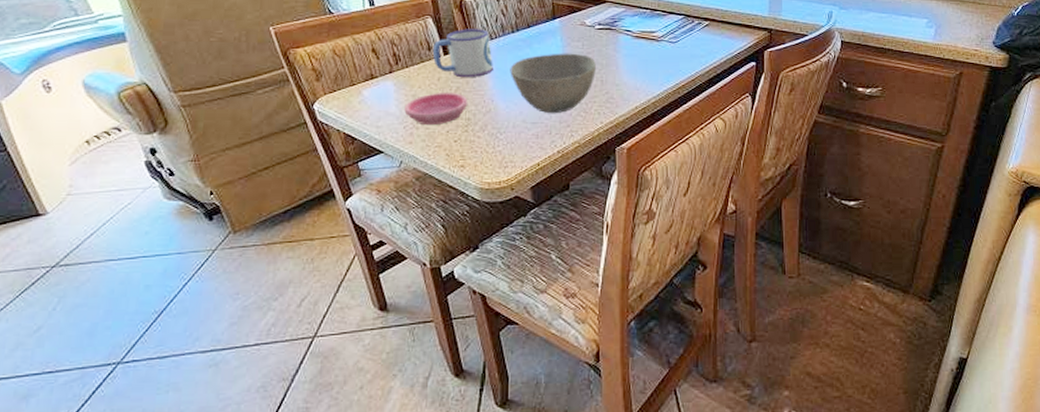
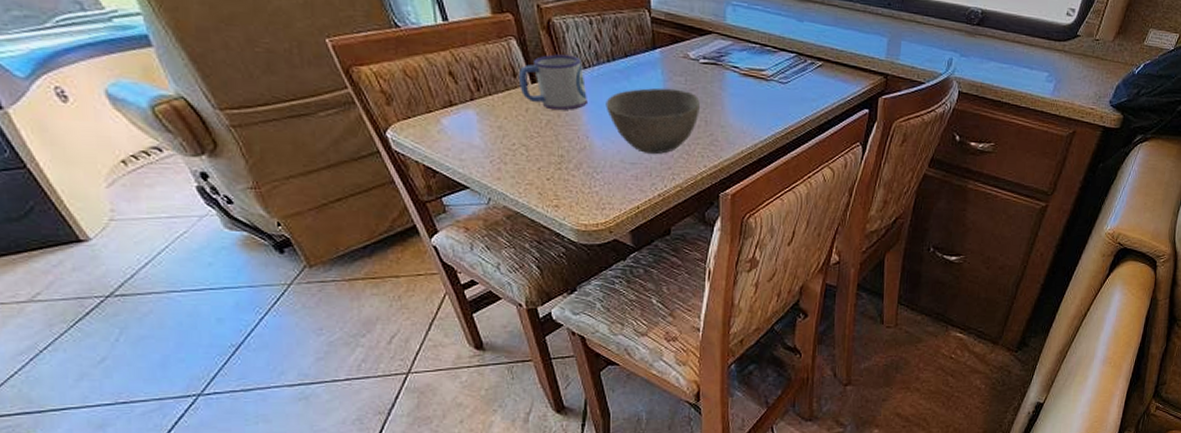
saucer: present [404,93,468,126] -> none [490,125,561,161]

